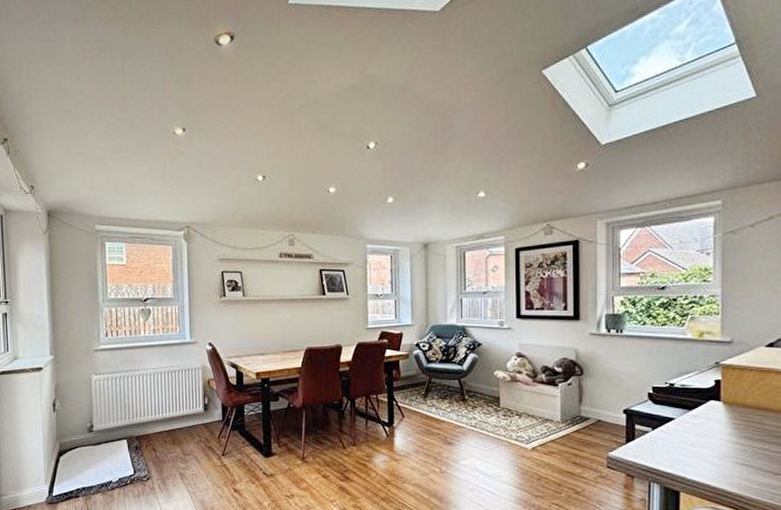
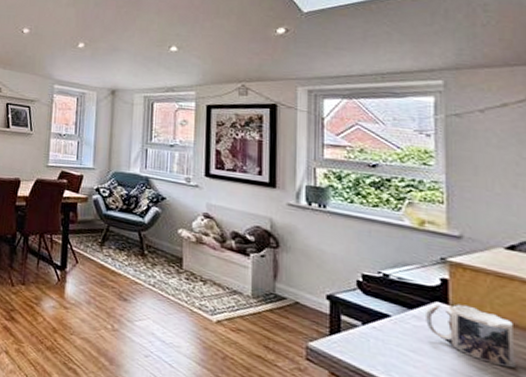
mug: none [702,399,769,445] -> present [426,304,515,369]

